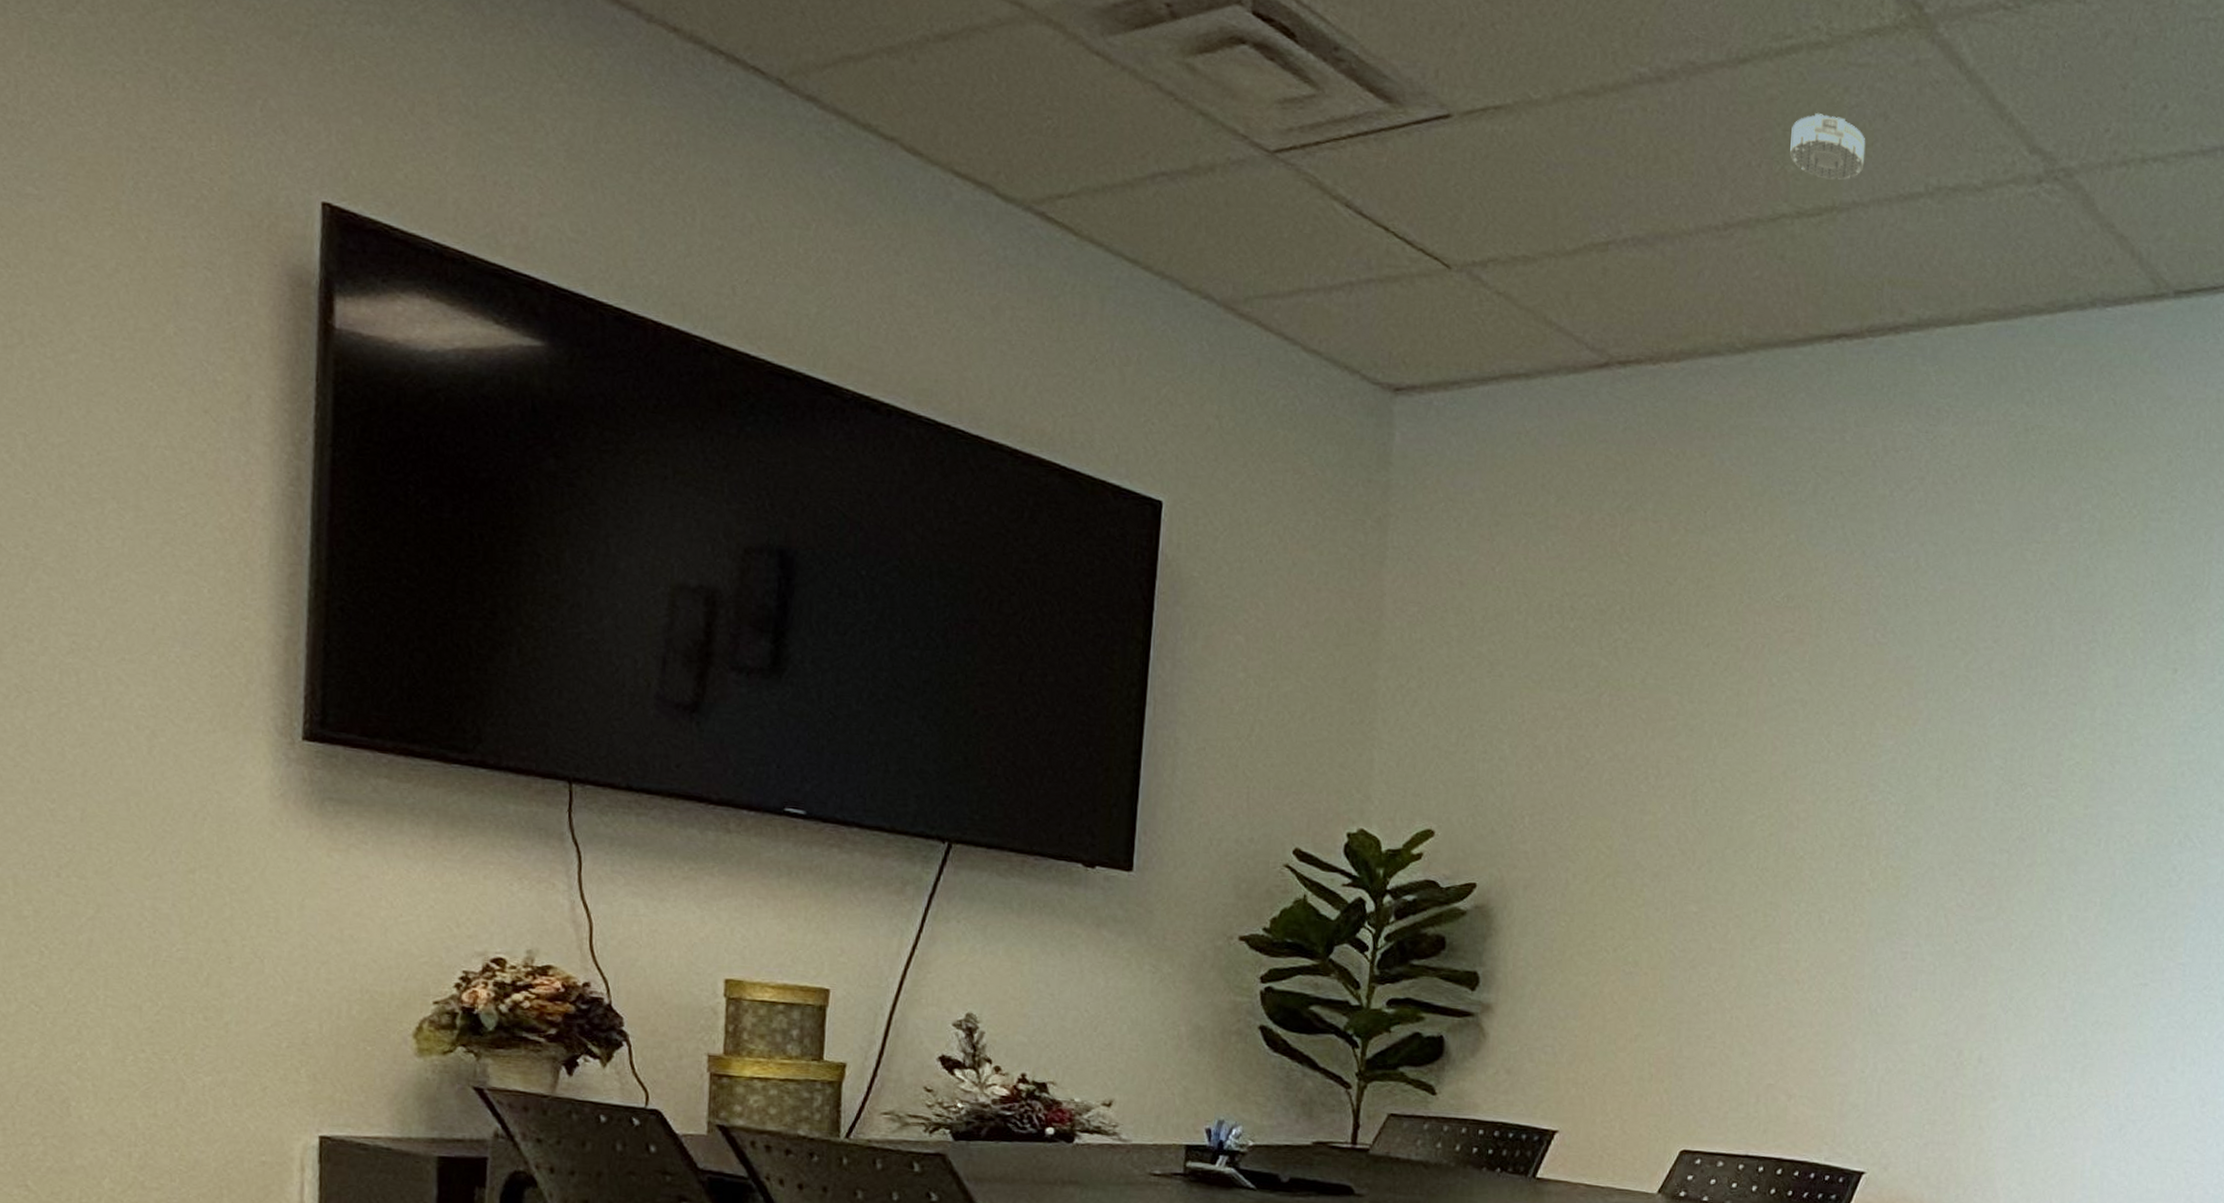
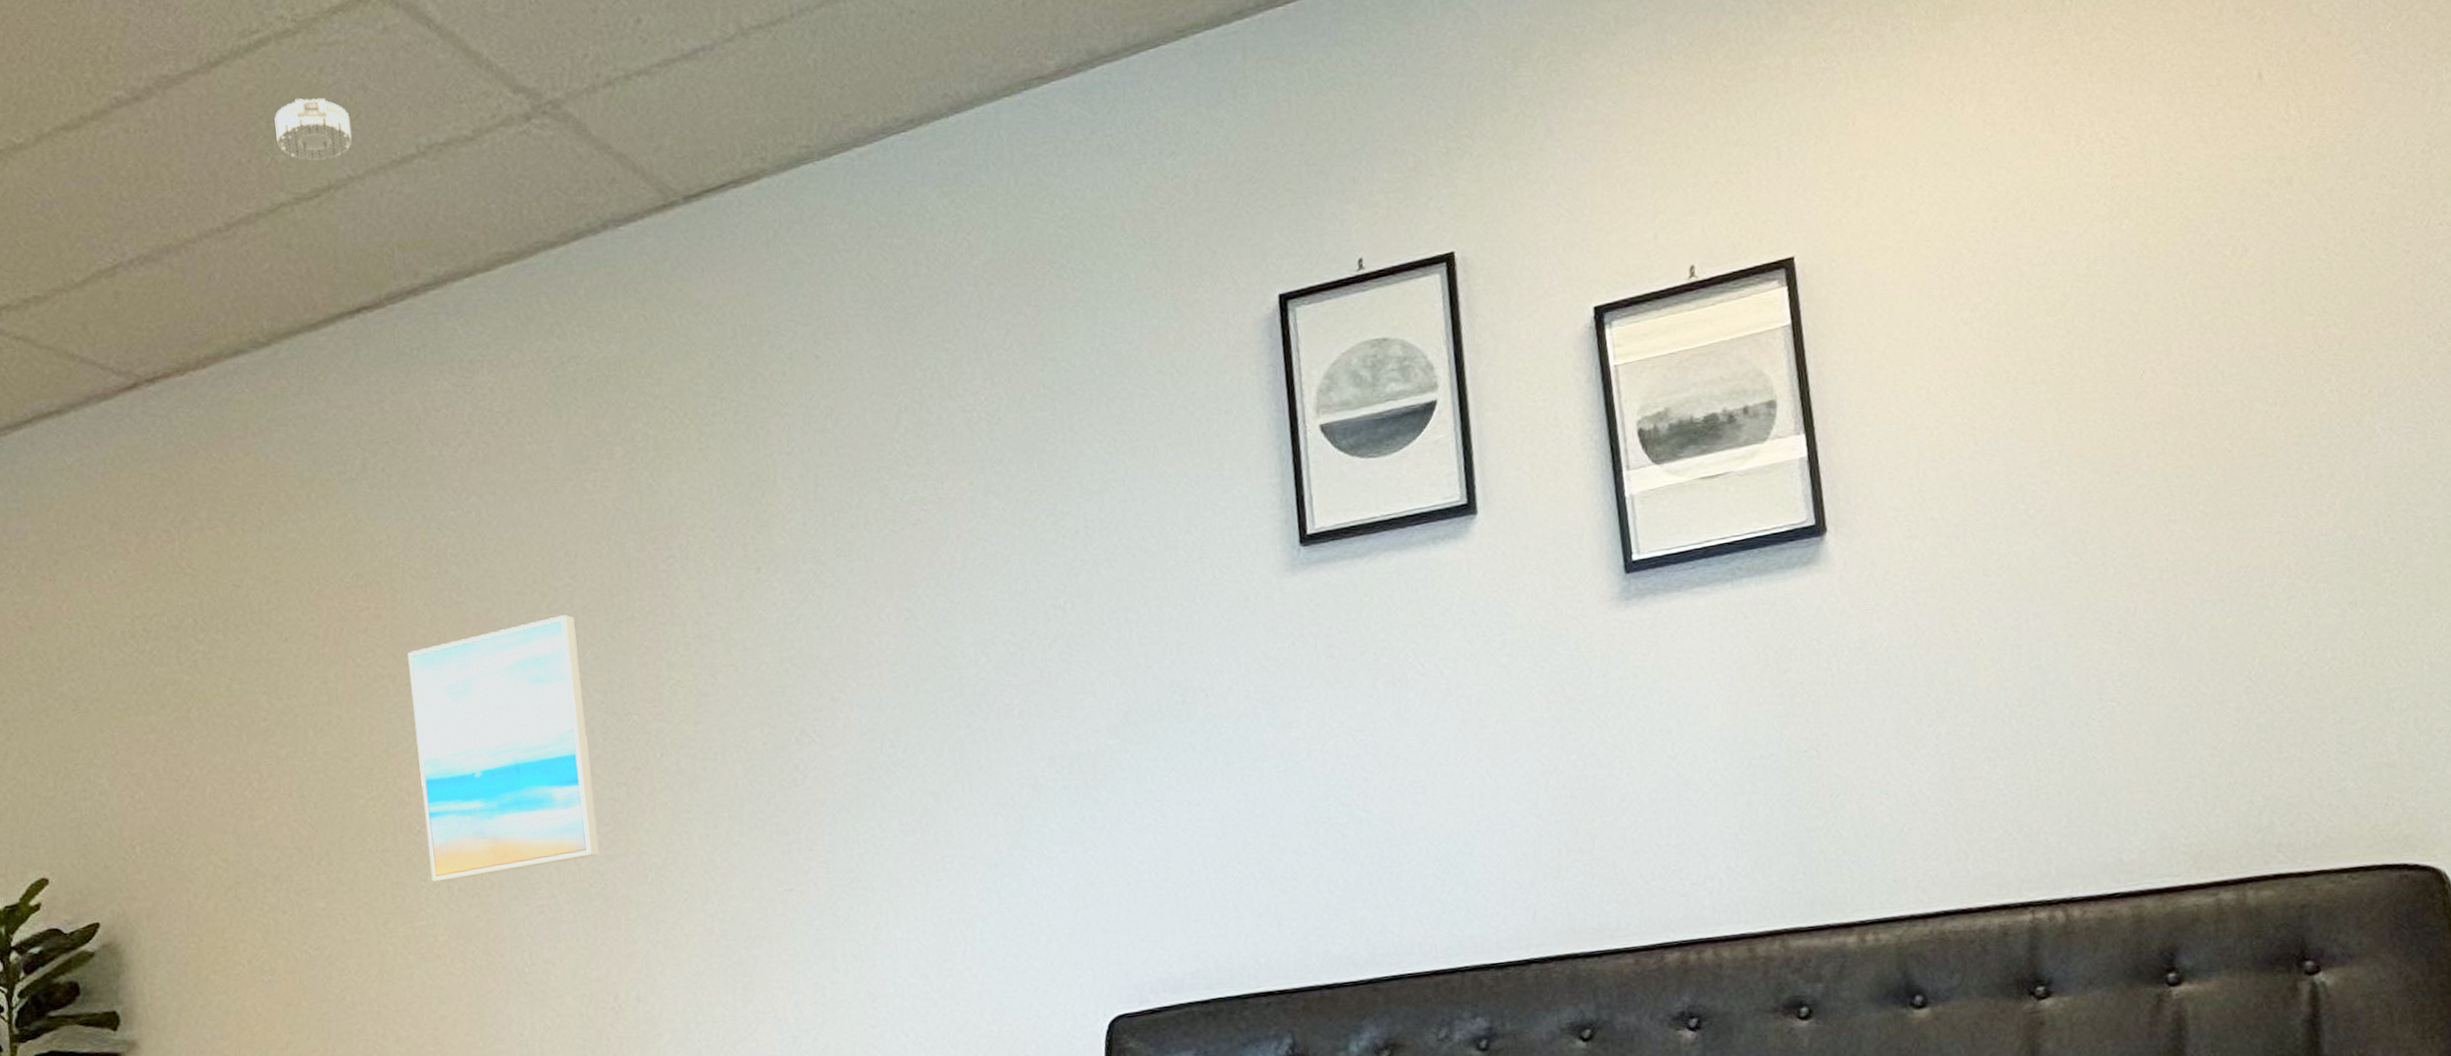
wall art: none [1805,676,1989,916] -> present [407,615,600,883]

